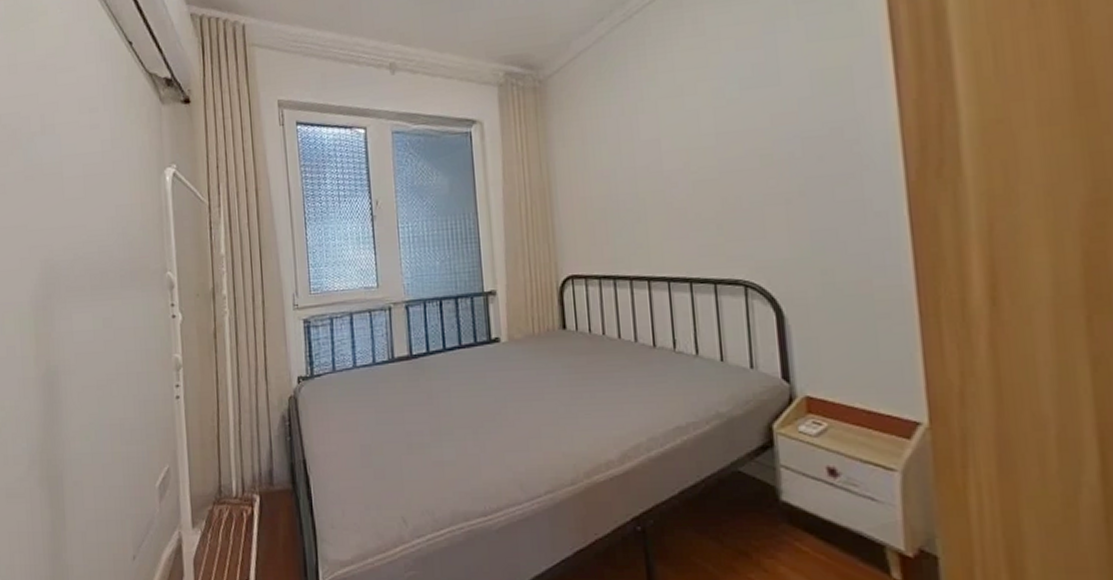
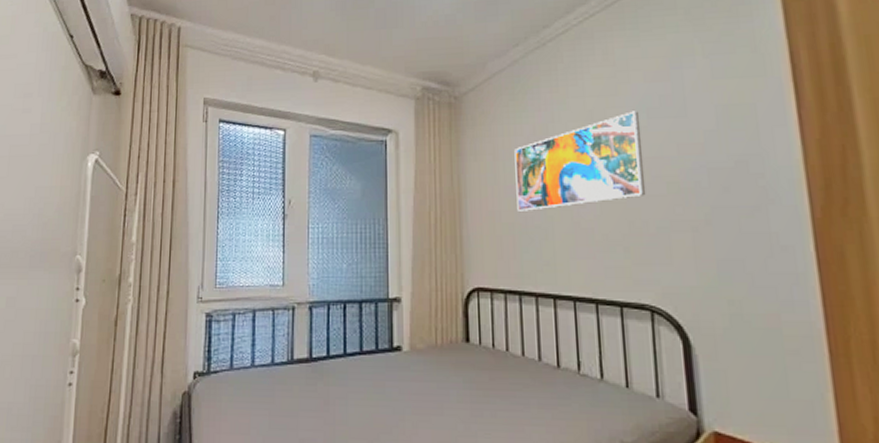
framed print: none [603,82,739,196] -> present [514,111,646,211]

